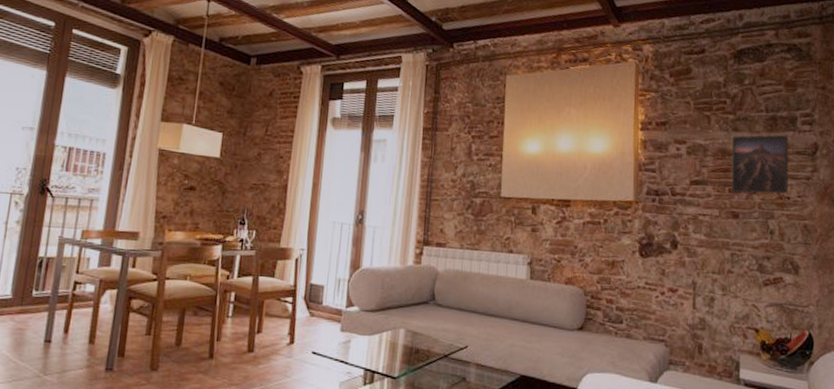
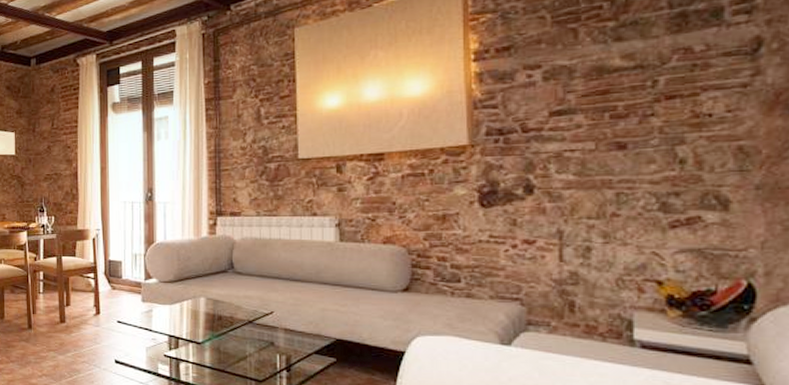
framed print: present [731,135,789,195] -> none [612,33,711,119]

